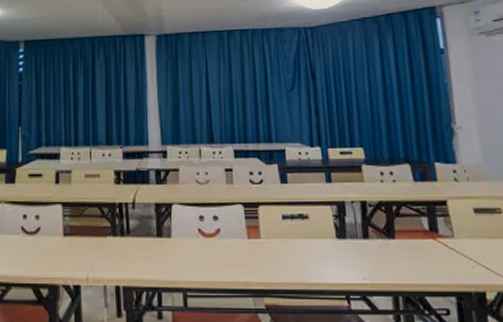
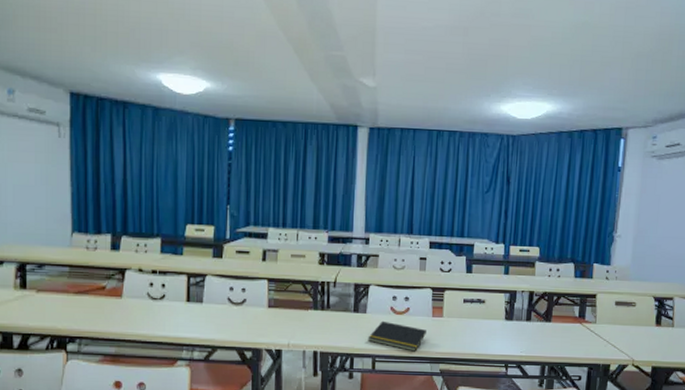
notepad: none [175,245,243,283] -> present [367,320,426,352]

